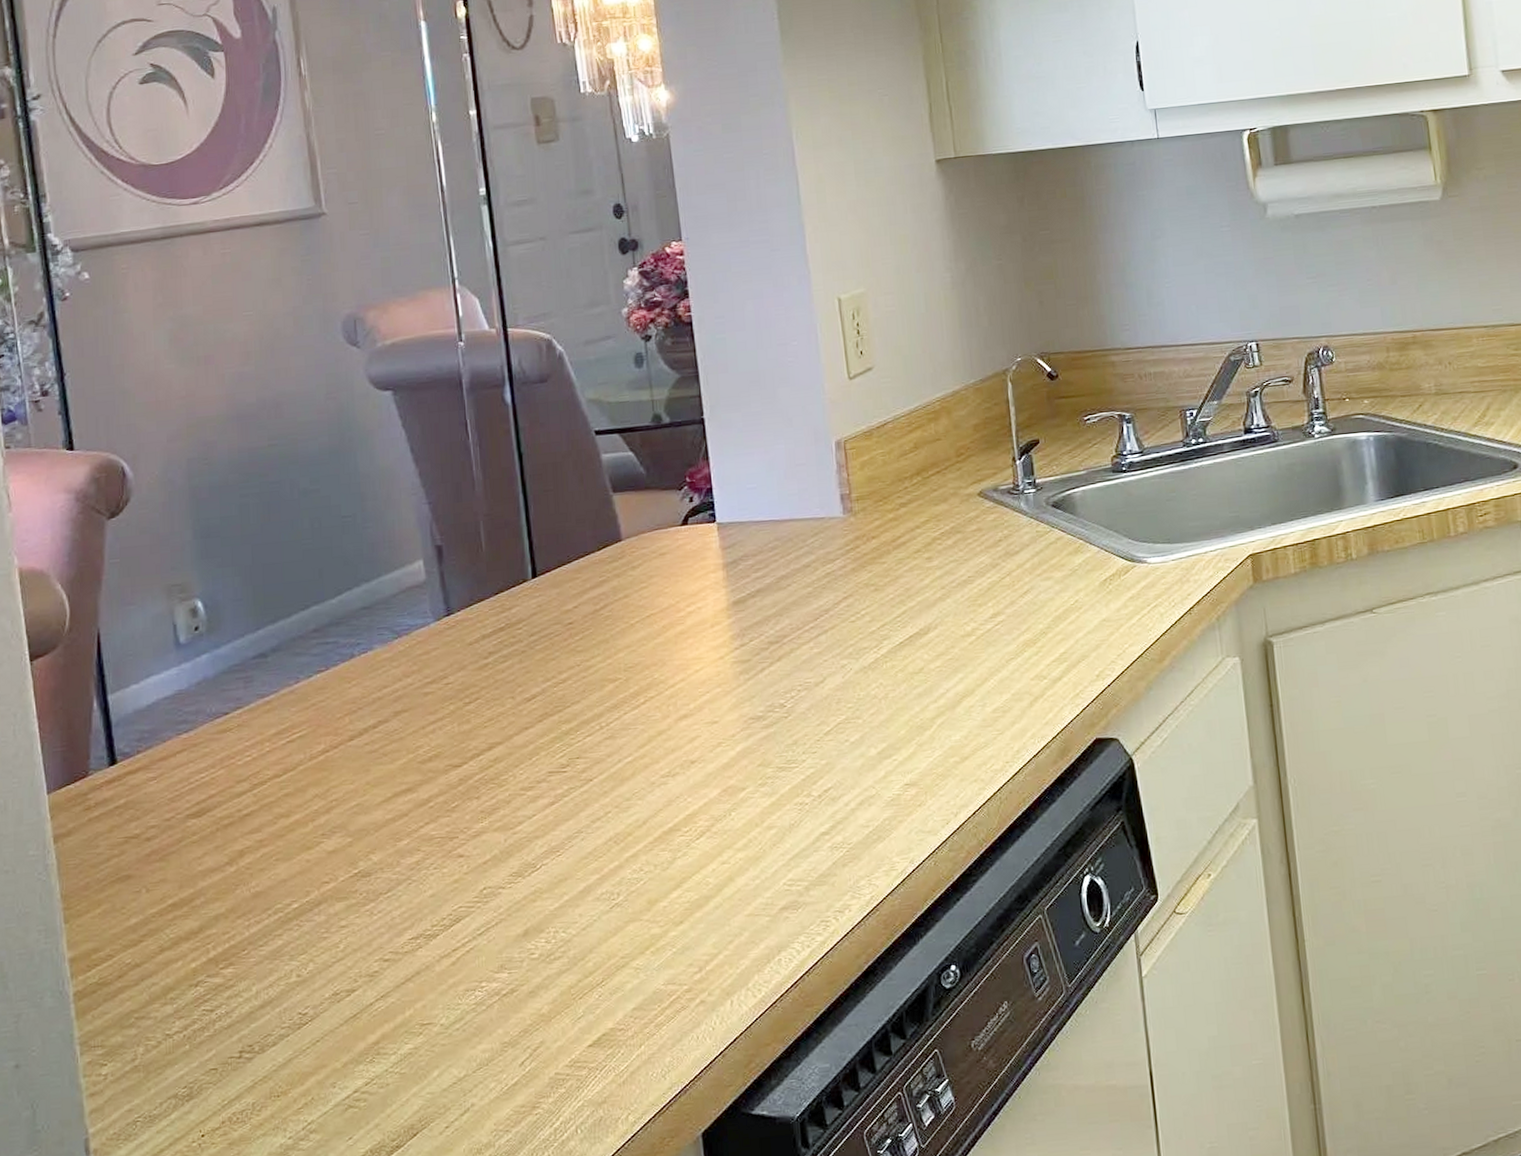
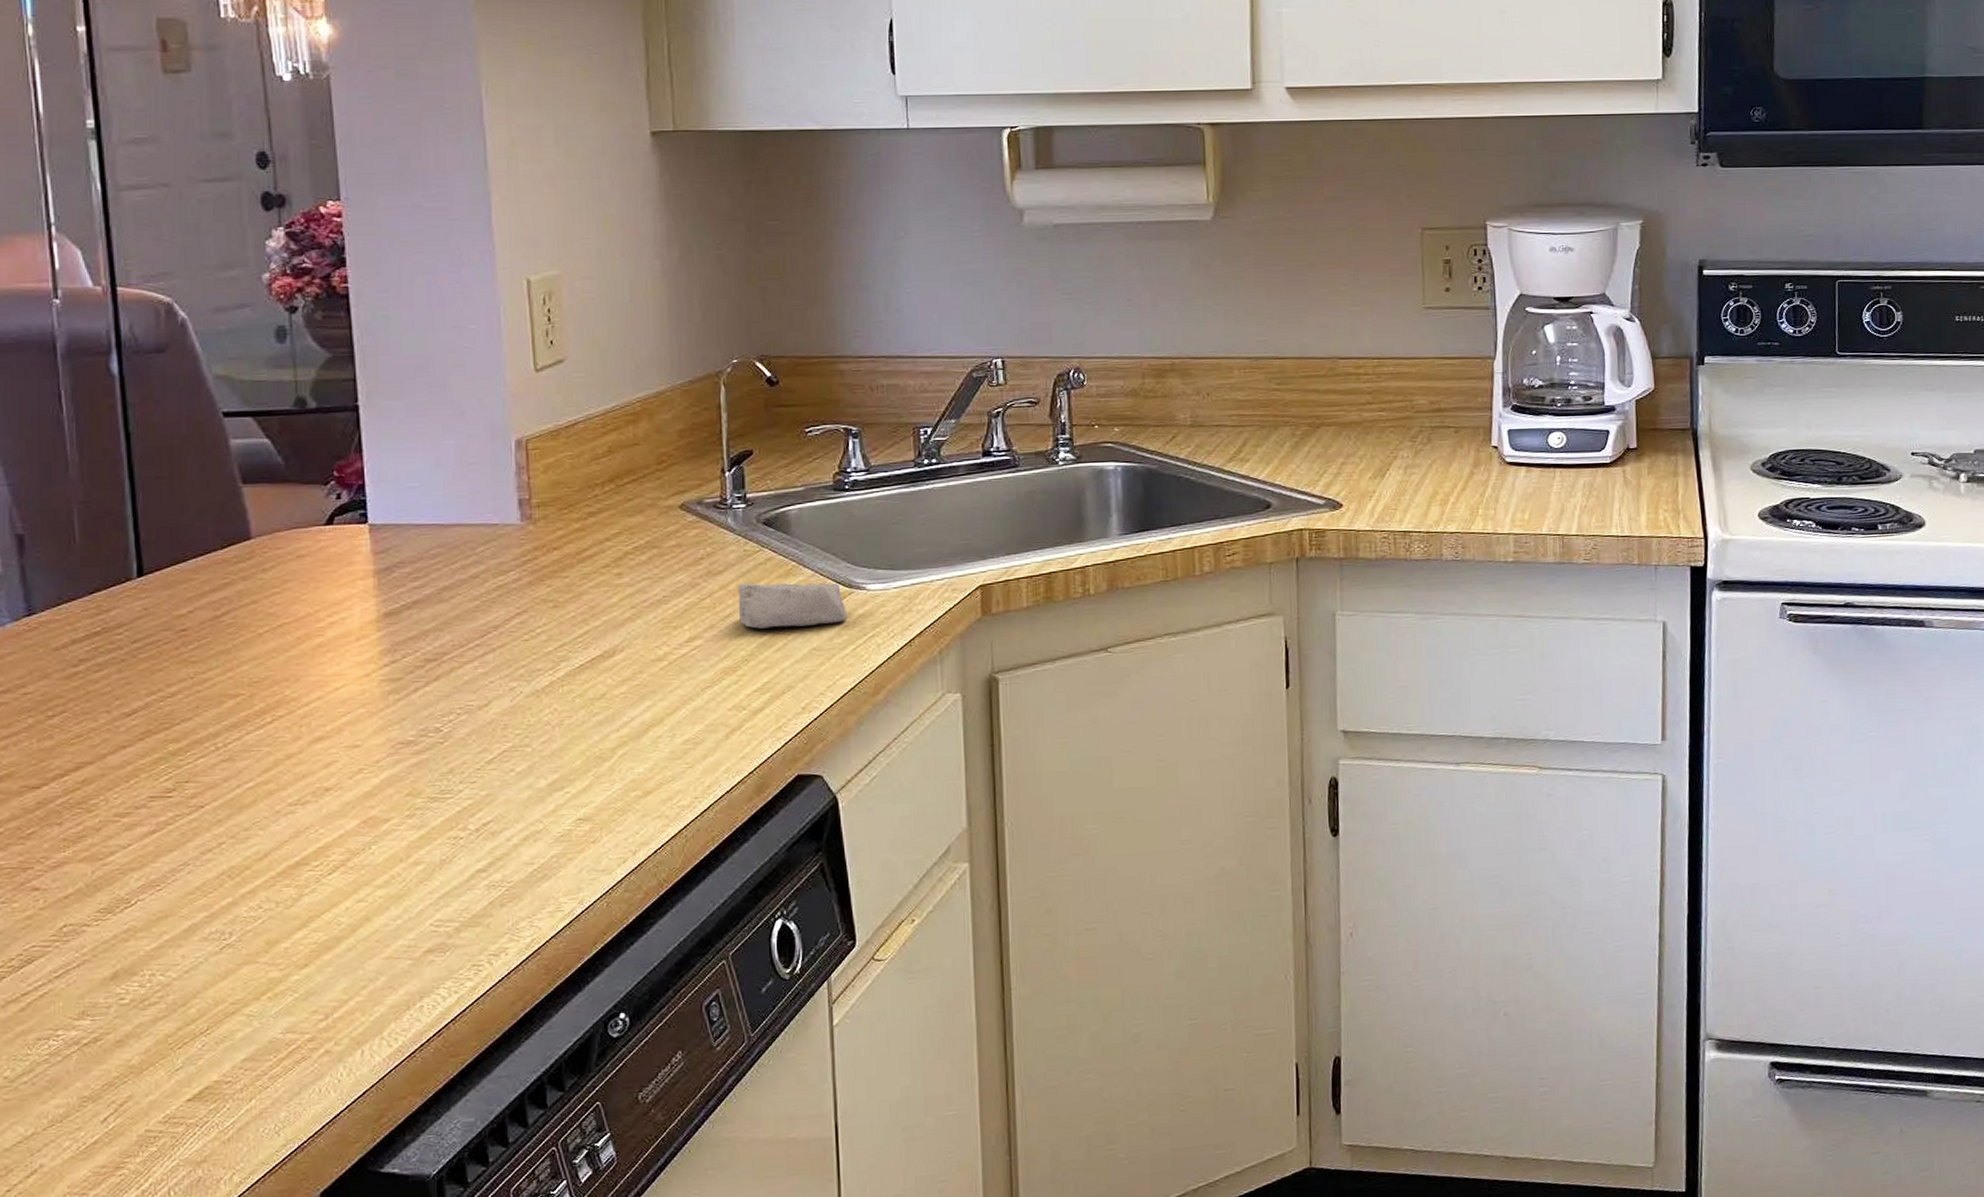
soap bar: none [1032,558,1132,603] -> present [737,583,848,629]

